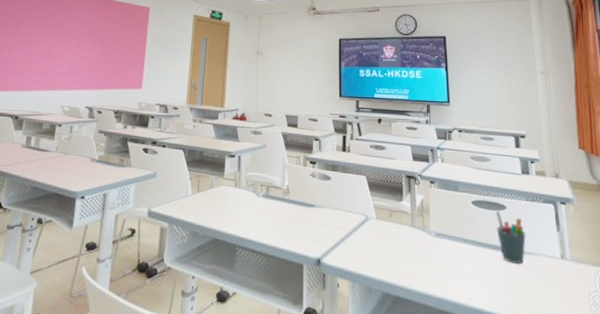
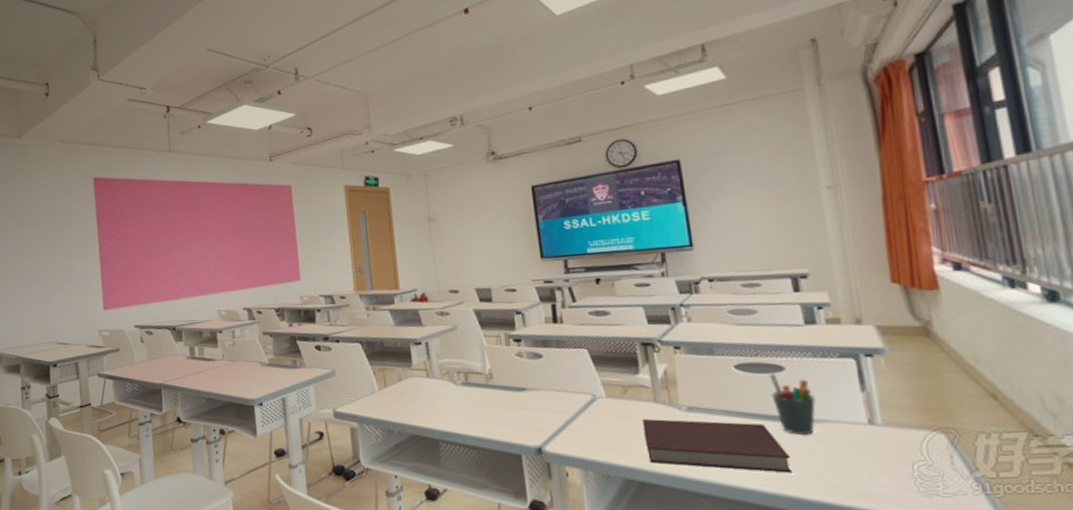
notebook: none [402,240,507,296] -> present [642,418,792,473]

